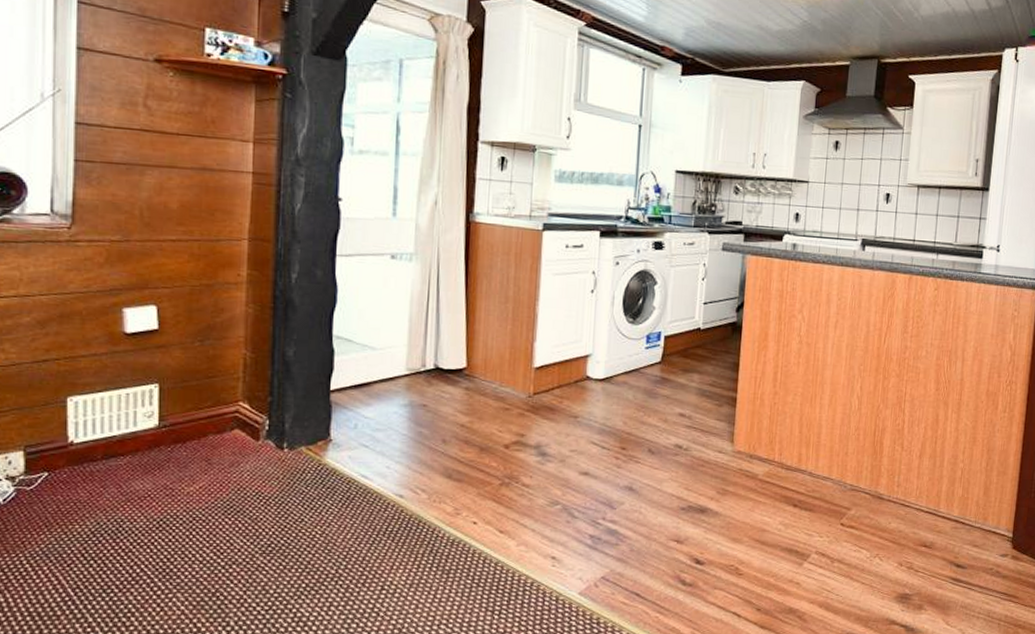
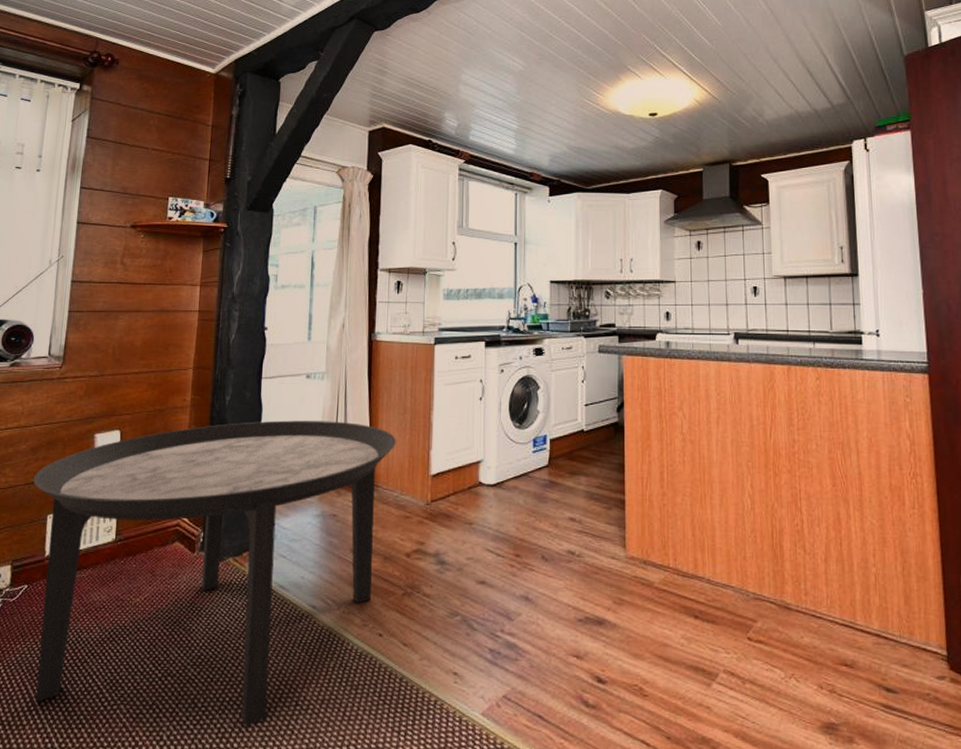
round table: none [44,303,496,610] -> present [33,420,396,726]

